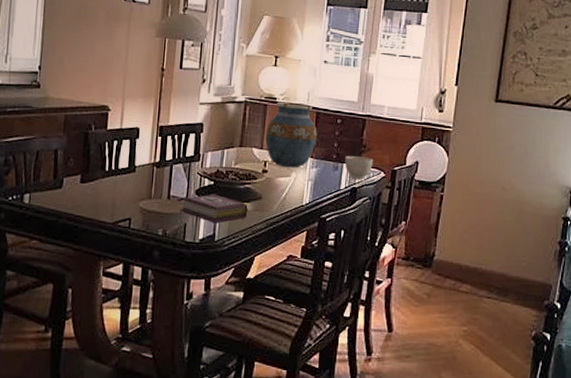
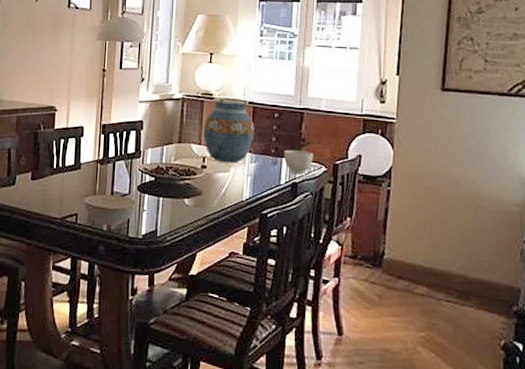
book: present [179,194,248,224] -> none [123,189,188,219]

